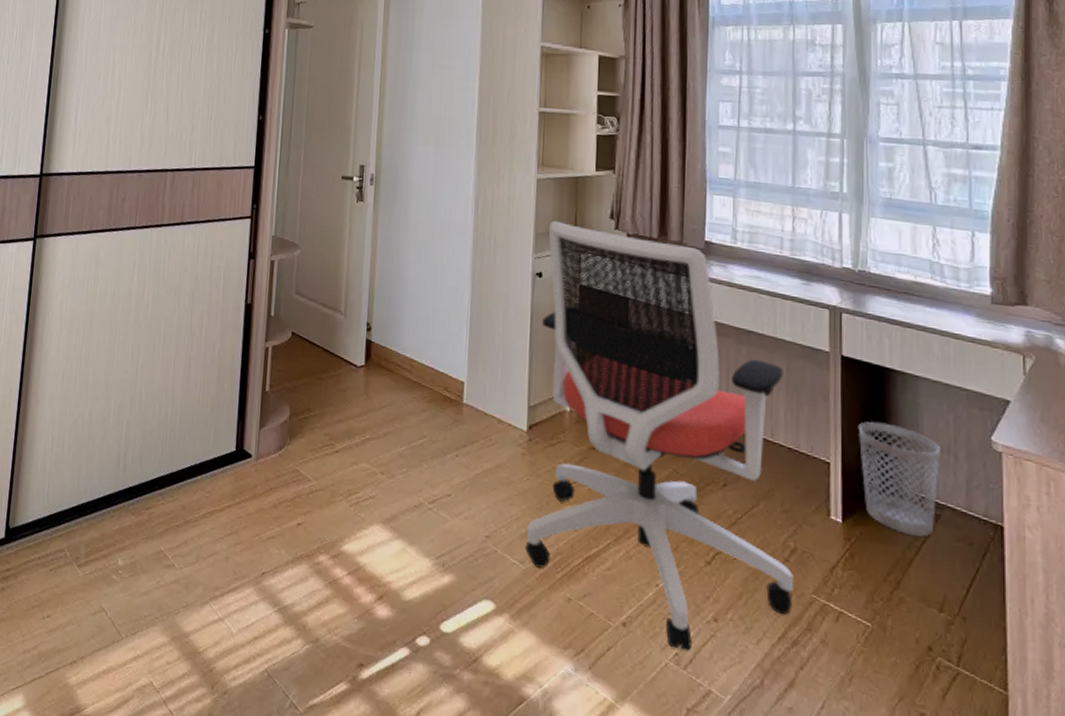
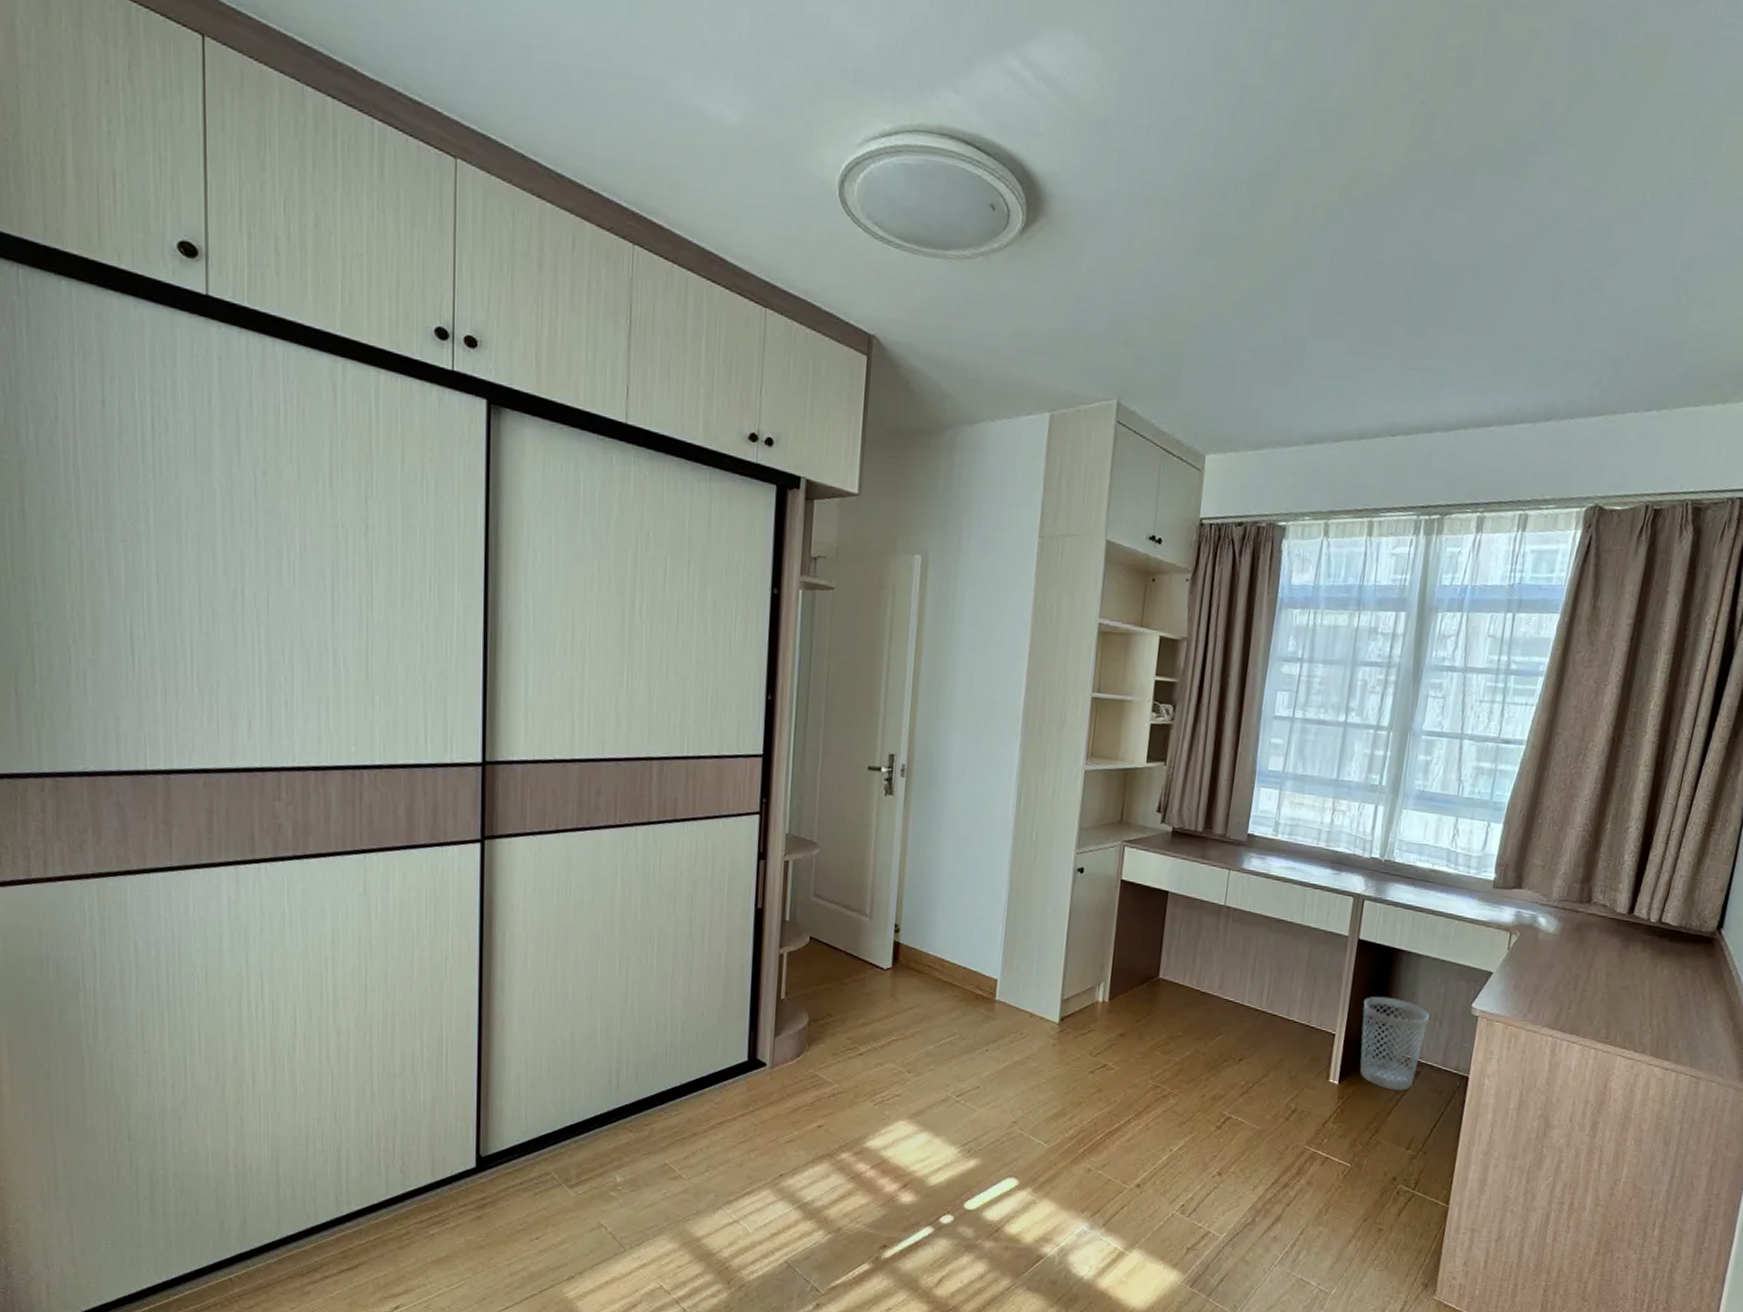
office chair: present [525,220,793,651] -> none [1050,814,1306,1202]

